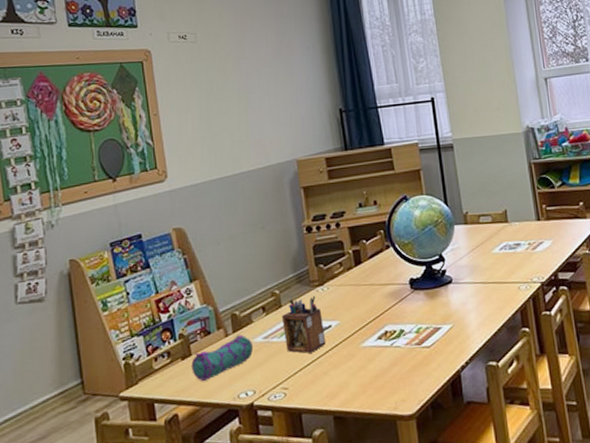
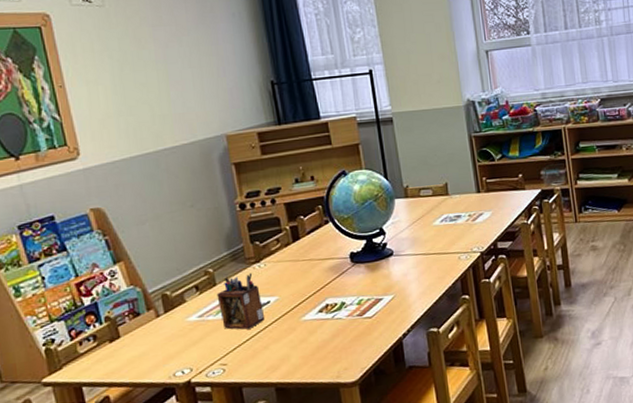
pencil case: present [191,334,254,381] -> none [120,314,188,362]

